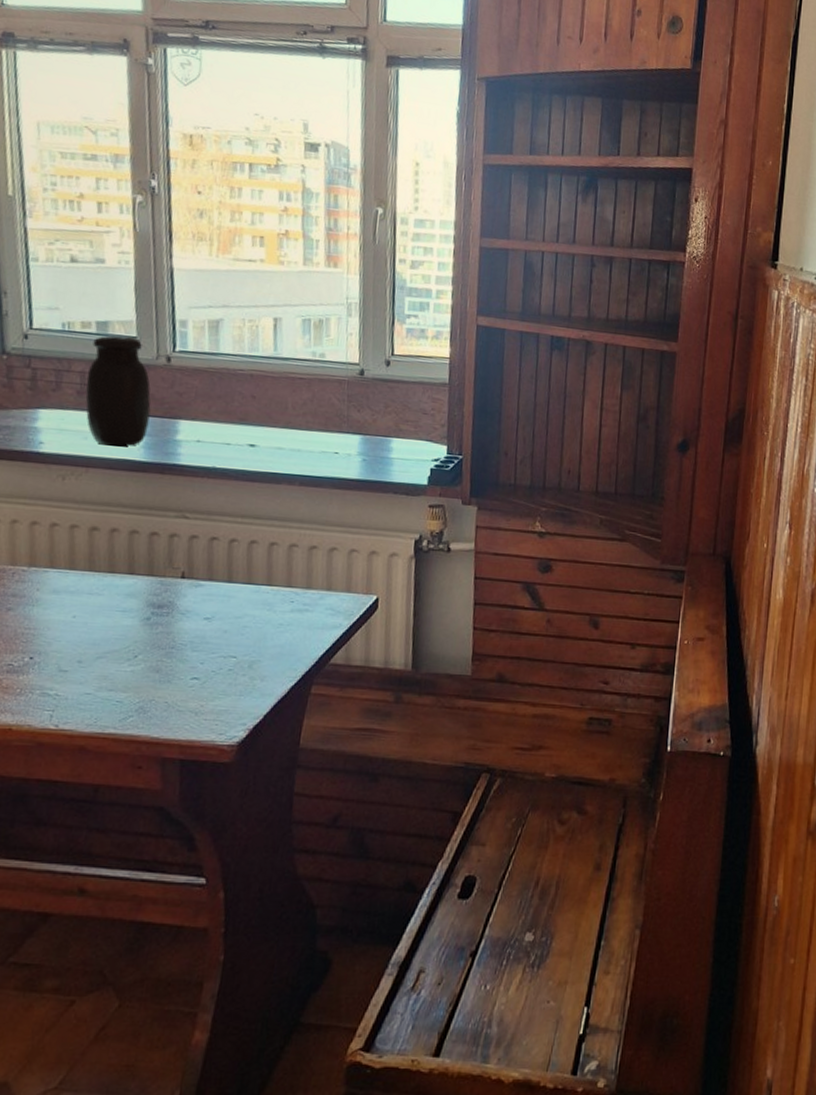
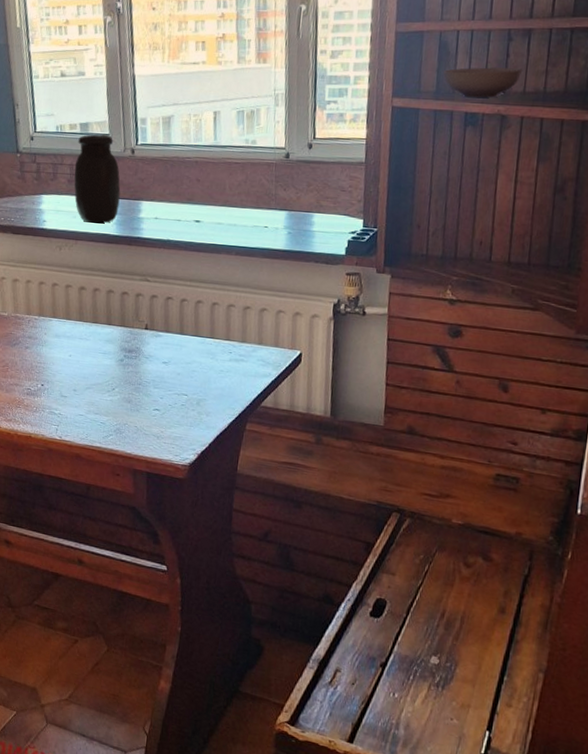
bowl: none [528,290,606,323] -> present [442,67,523,98]

